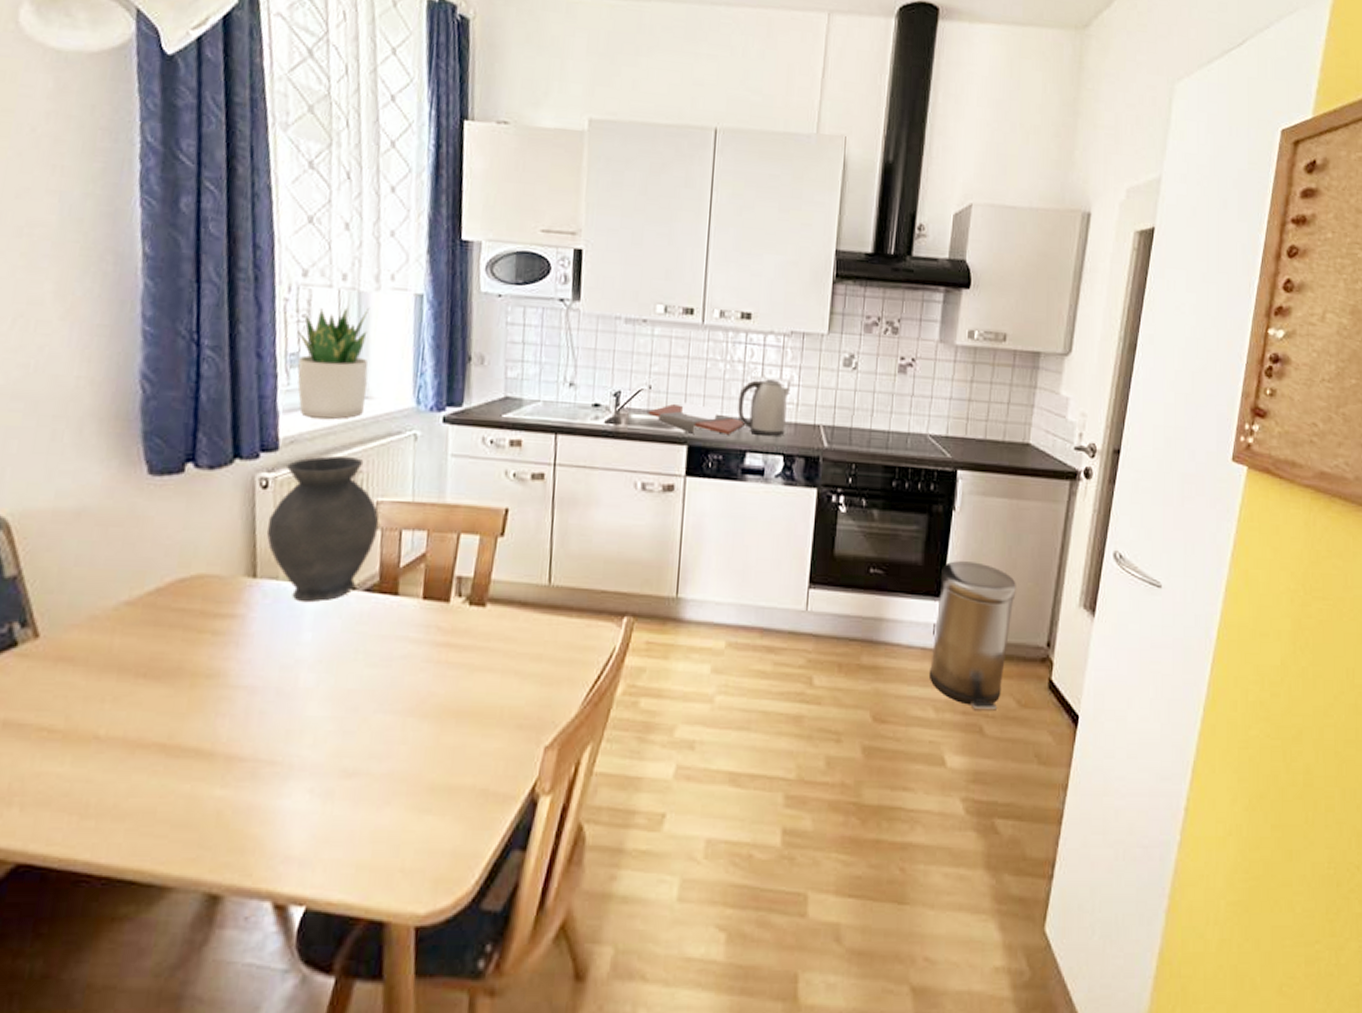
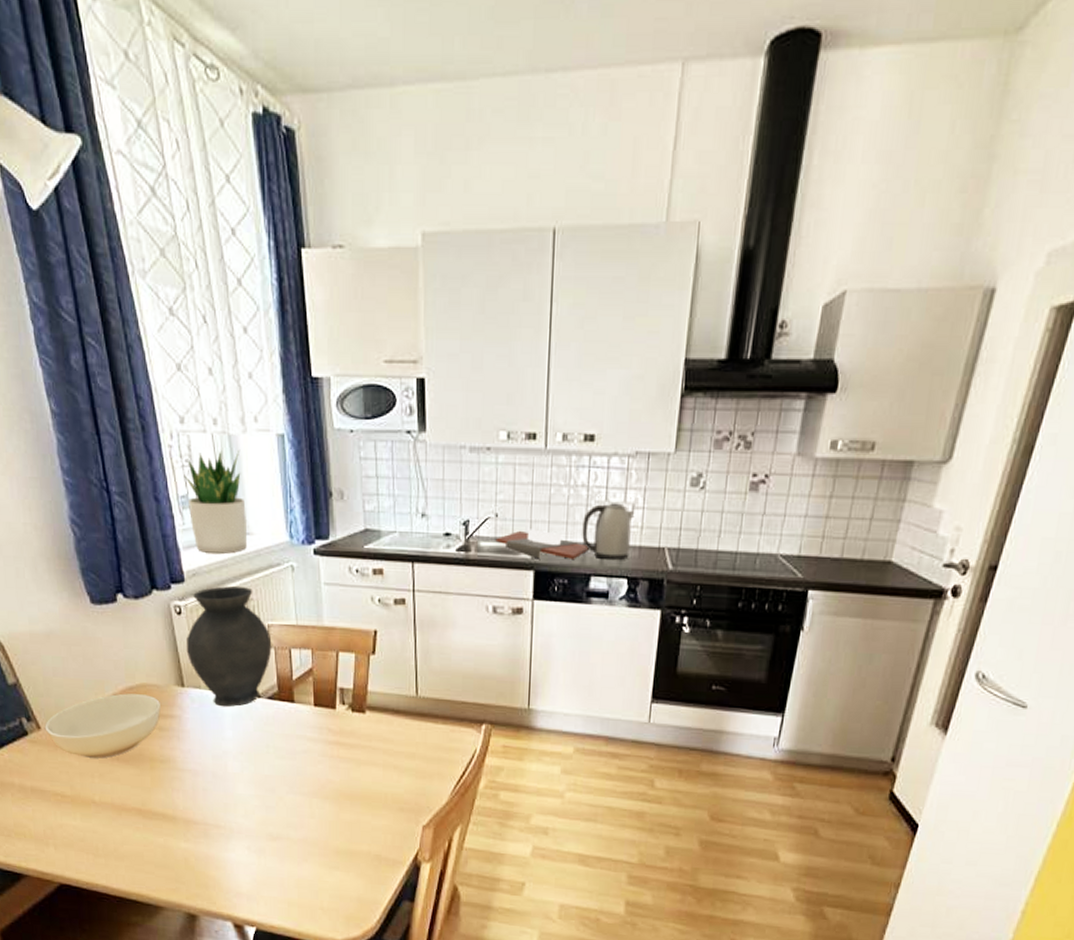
bowl: none [45,587,221,675] -> present [45,693,162,758]
pedal bin: present [930,561,1016,711] -> none [767,679,864,816]

